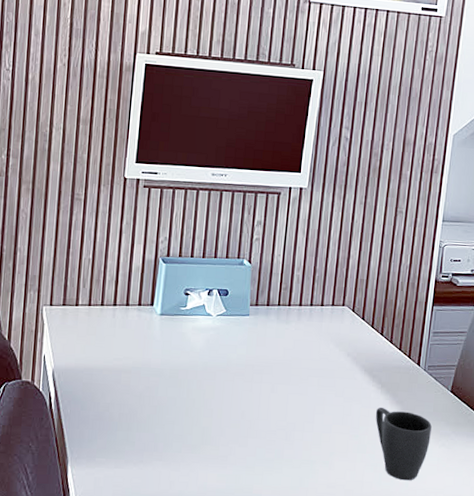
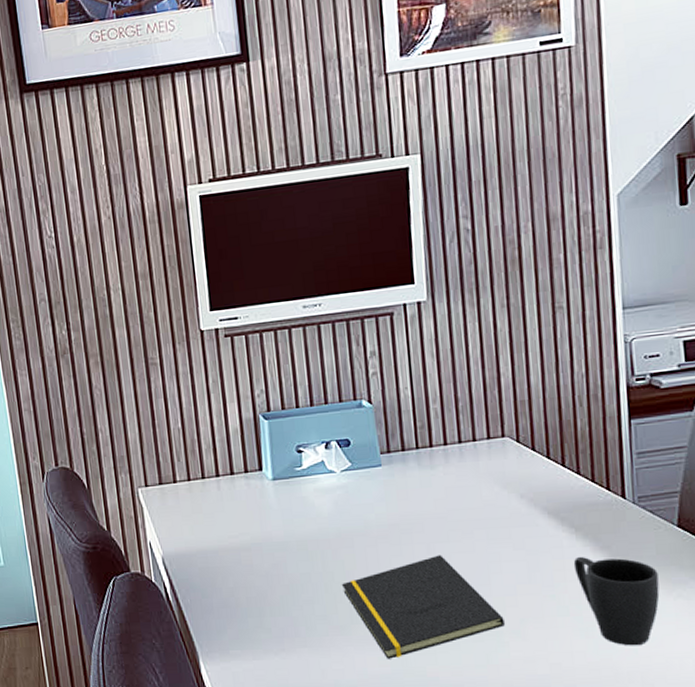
notepad: none [199,394,319,477] -> present [341,554,505,659]

